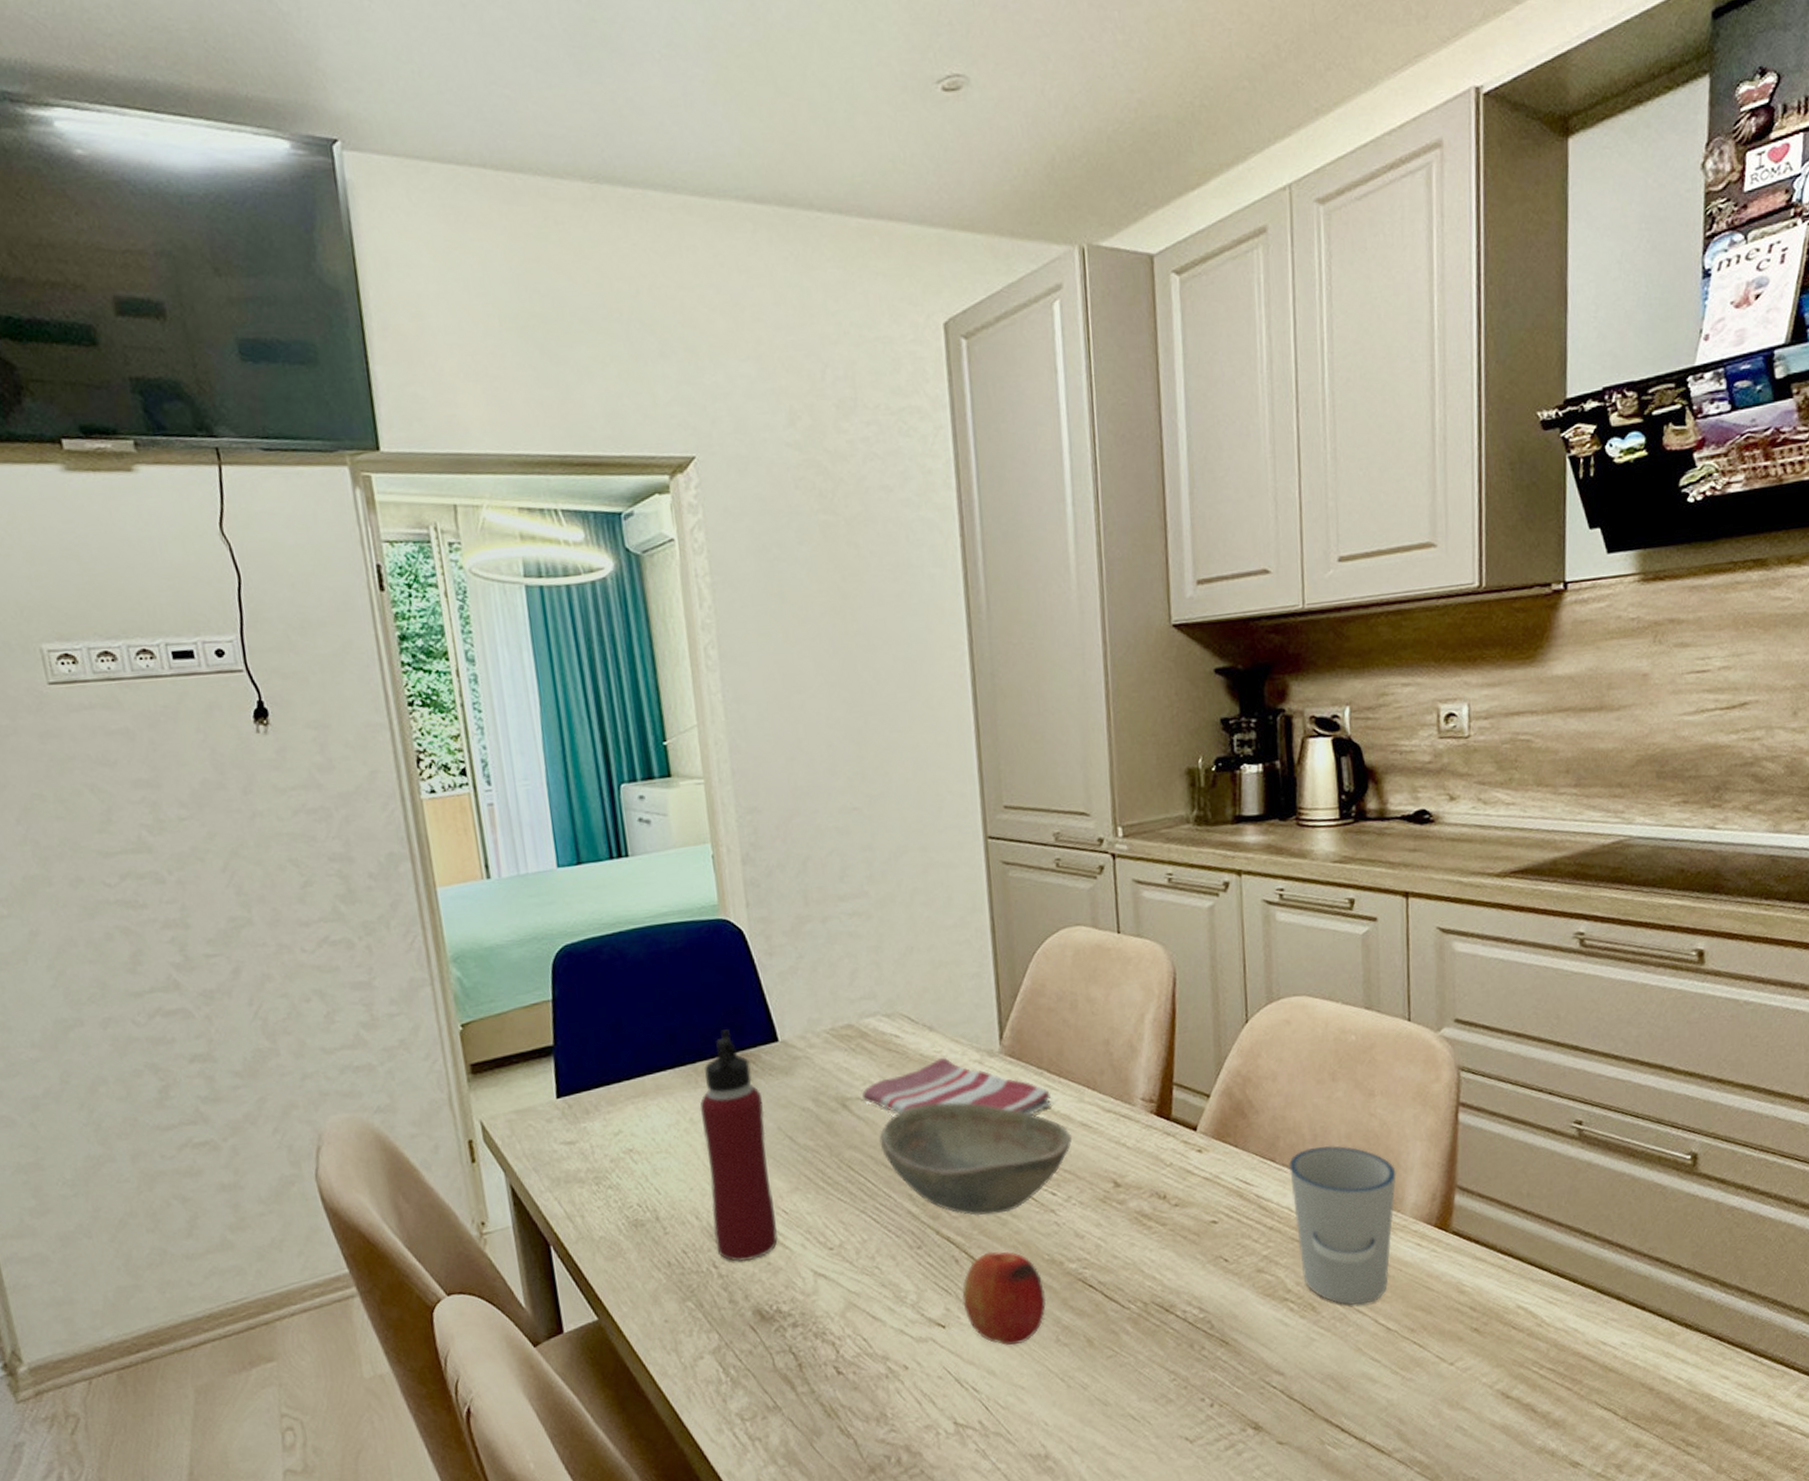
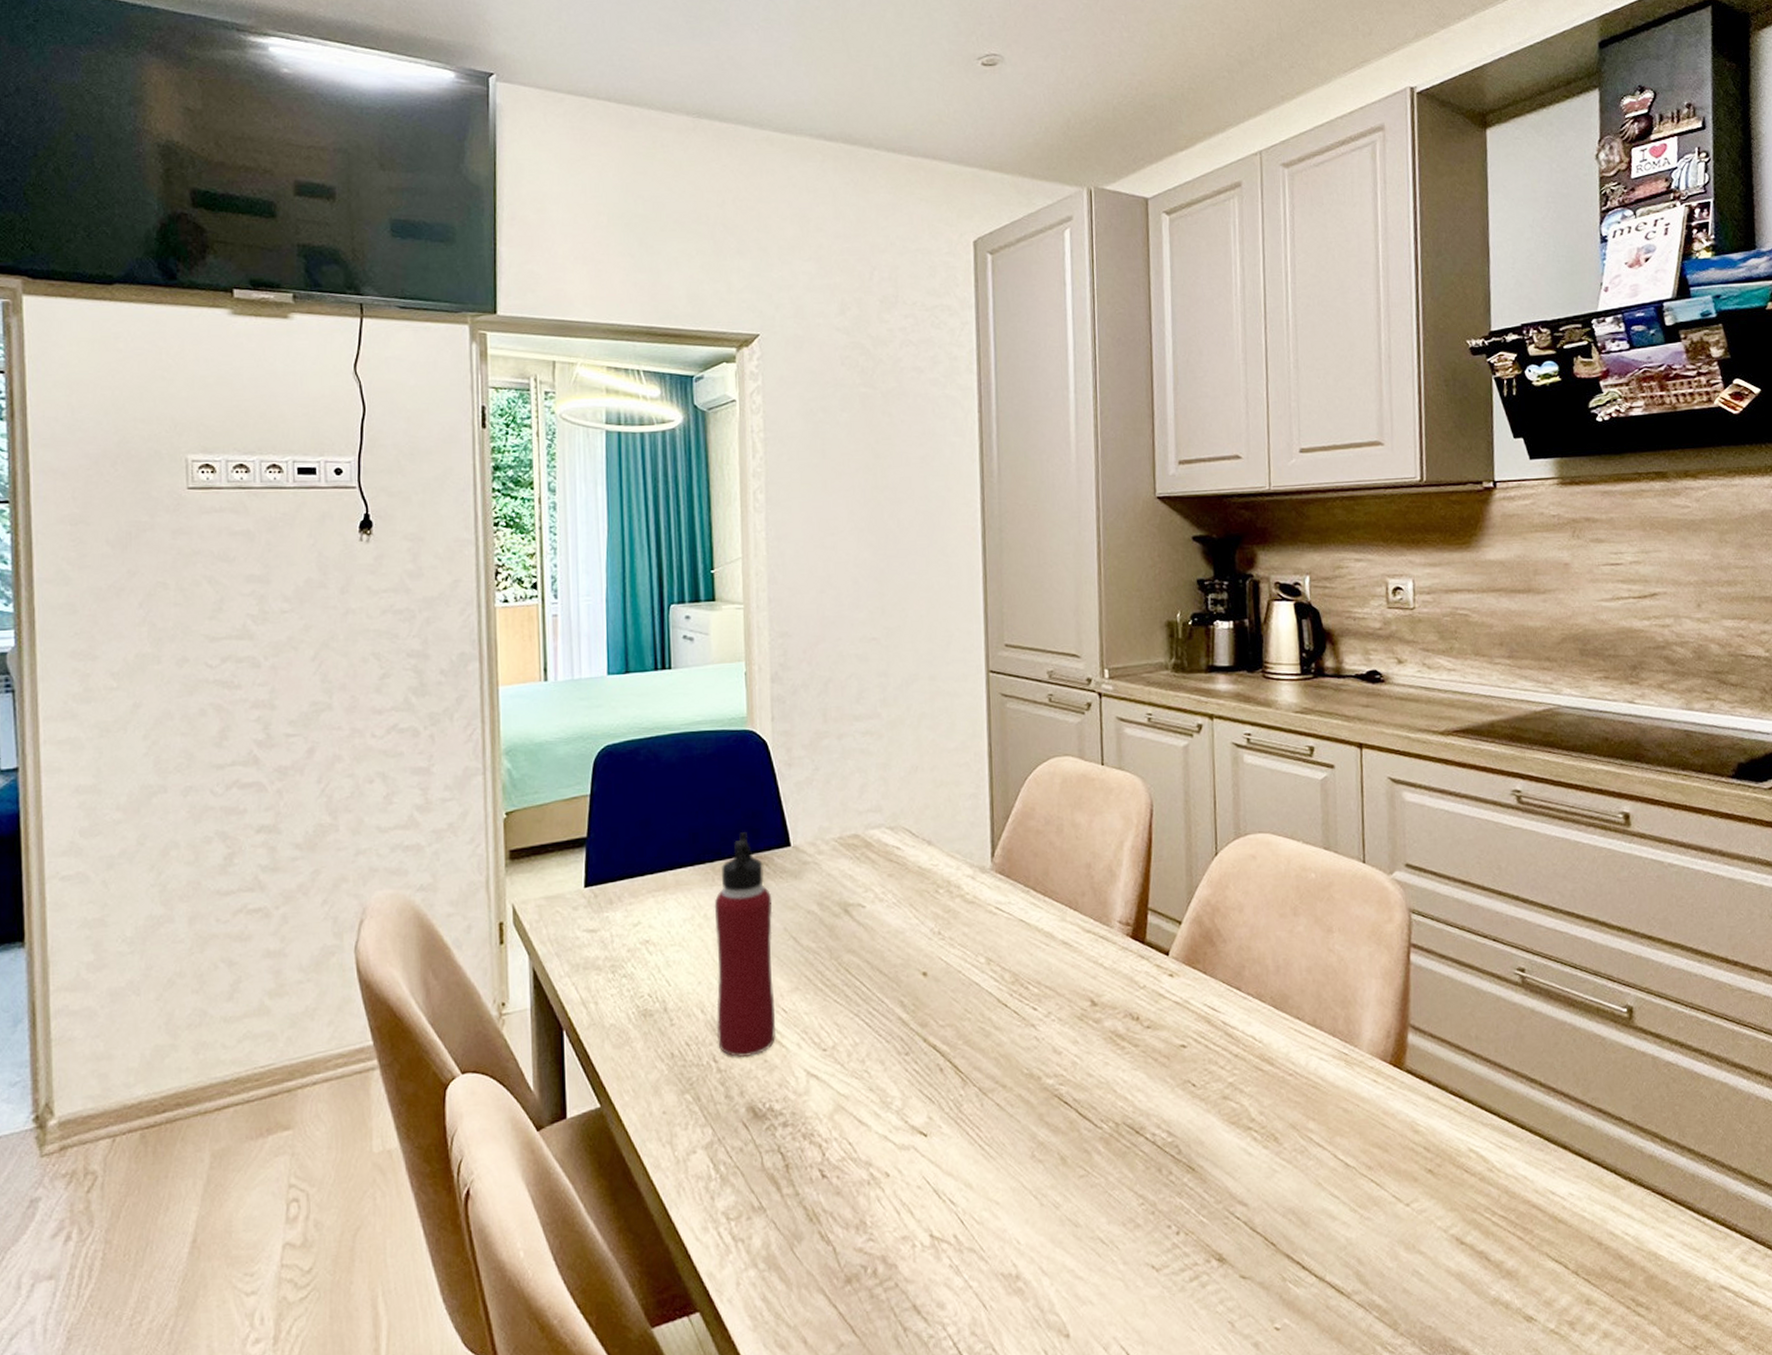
dish towel: present [862,1057,1051,1115] -> none [864,870,1036,931]
bowl: present [879,1102,1073,1215] -> none [876,913,1054,1026]
fruit: present [962,1251,1047,1345] -> none [944,1062,1024,1158]
cup: present [1289,1145,1396,1306] -> none [1254,977,1353,1139]

